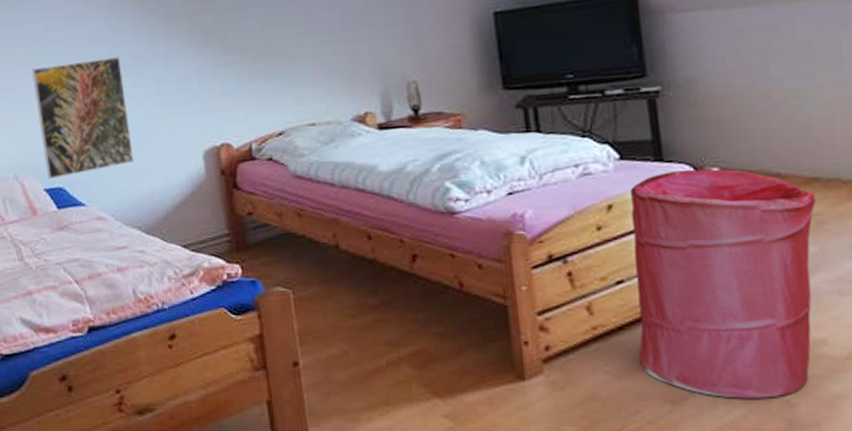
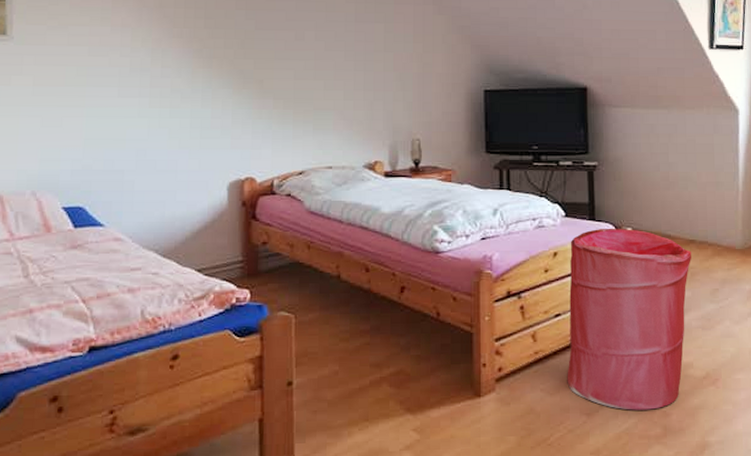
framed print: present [32,57,134,180] -> none [66,87,160,198]

